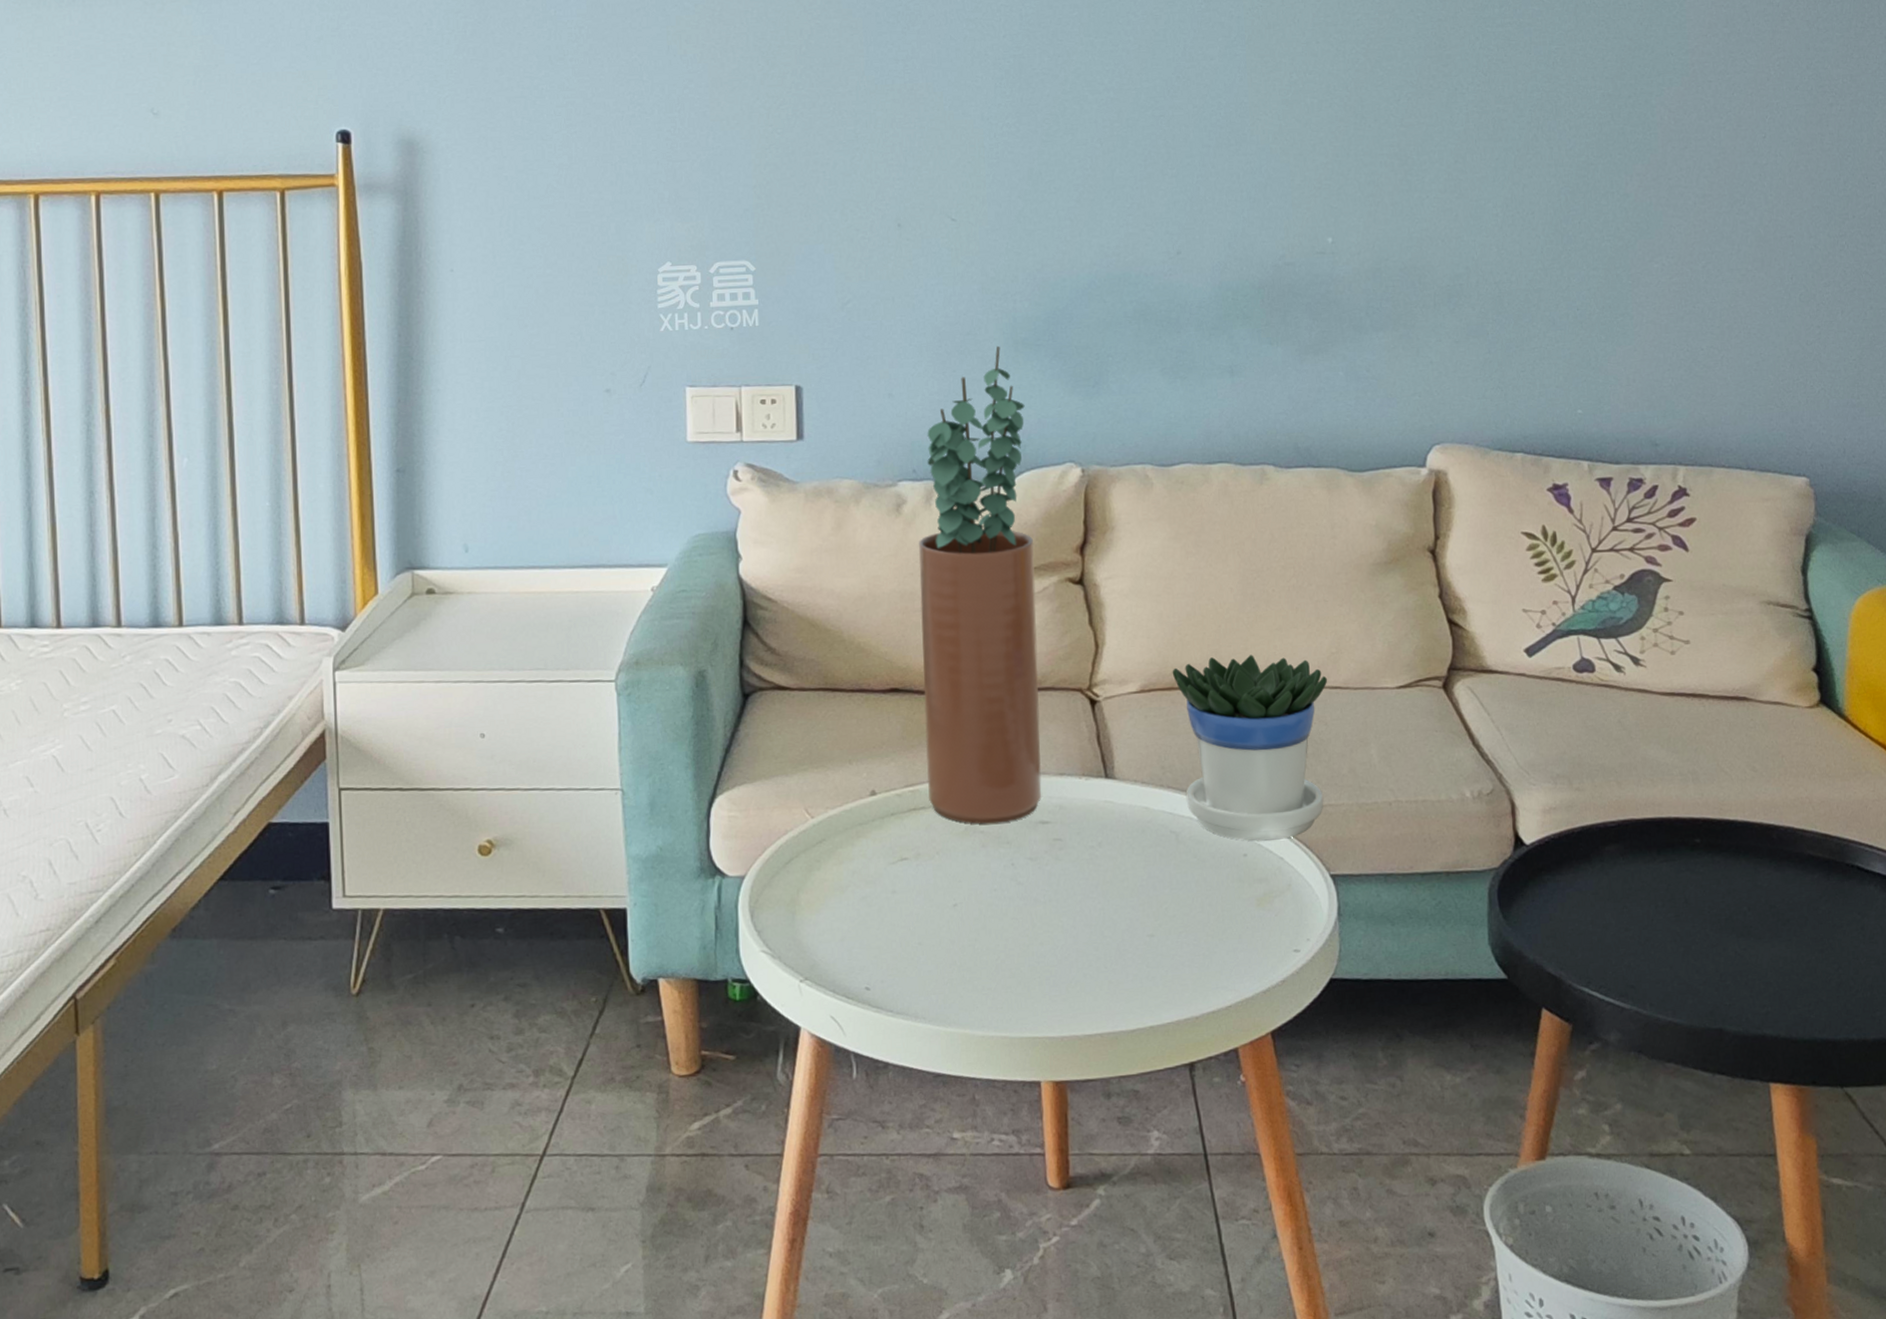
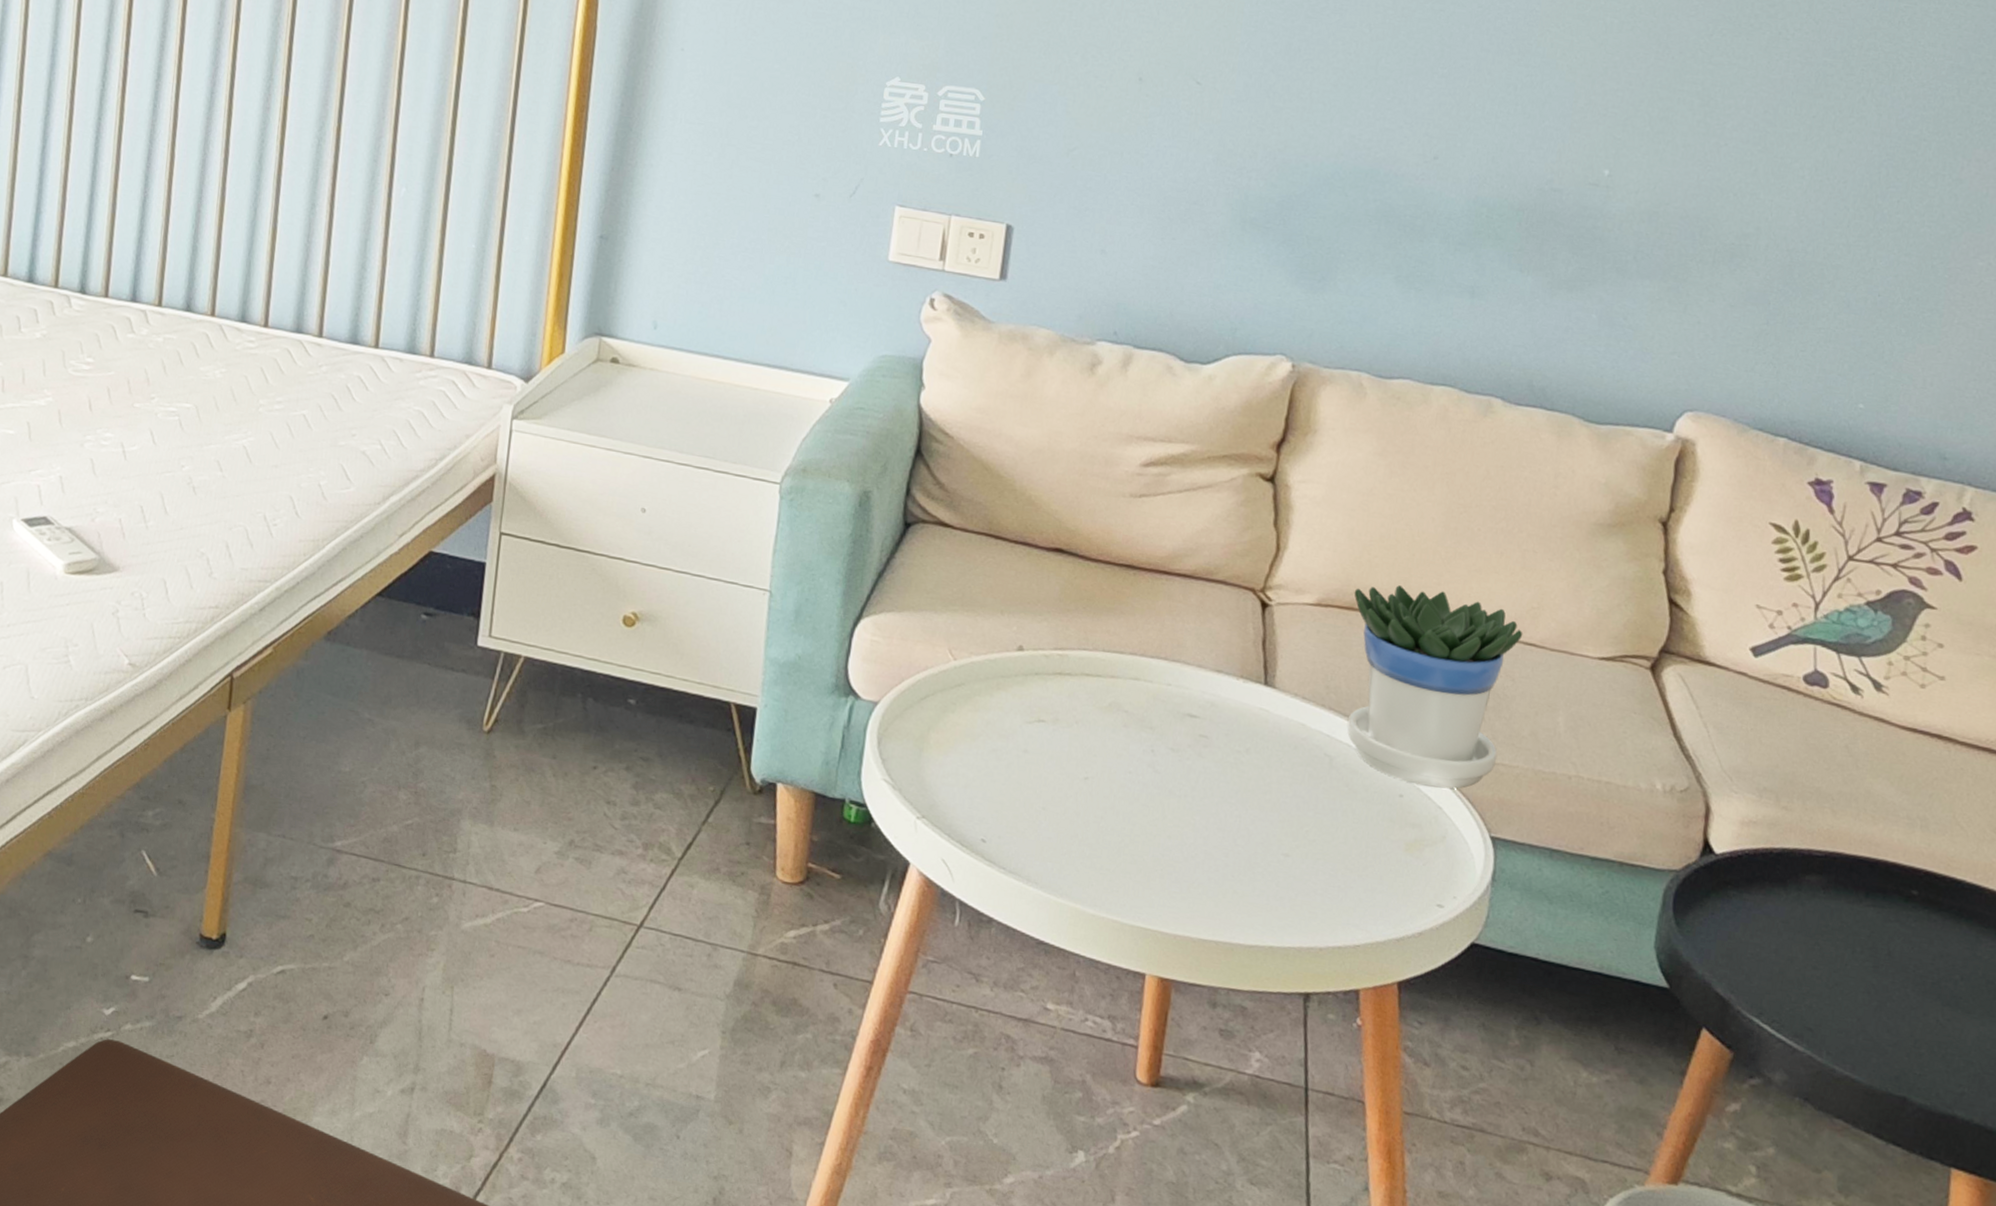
vase: present [918,345,1042,824] -> none [1076,220,1243,707]

